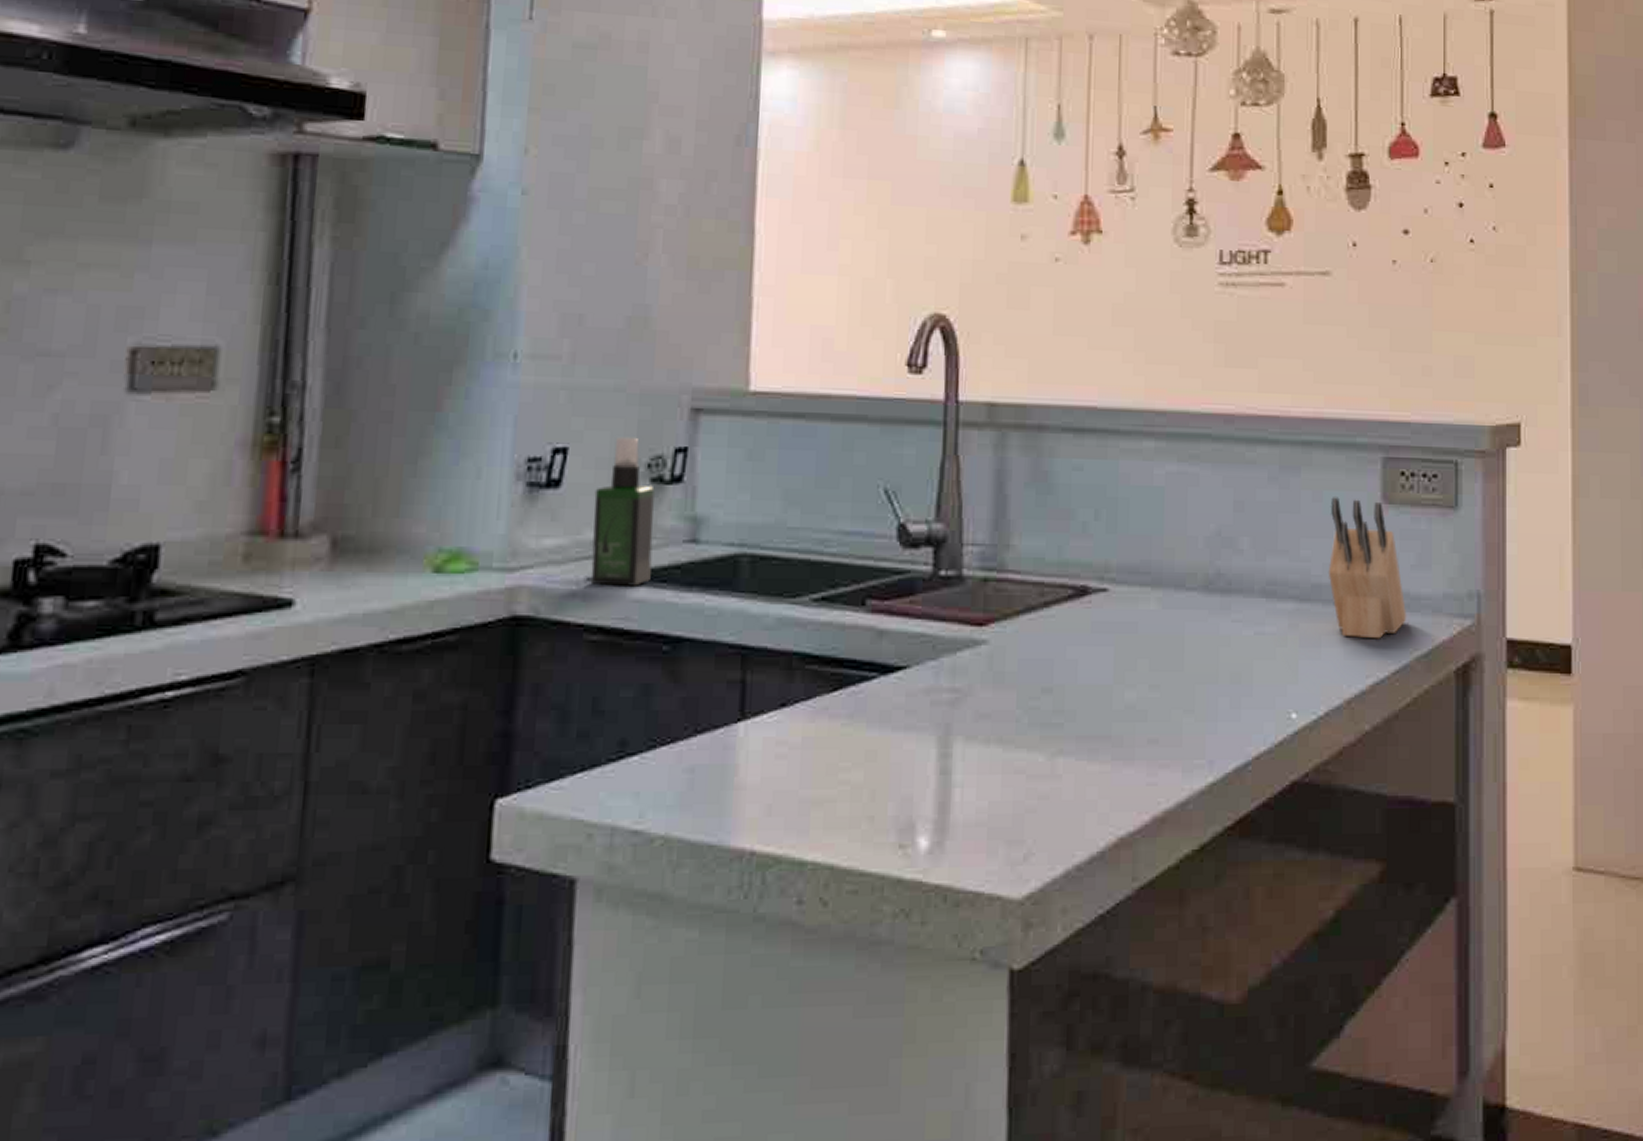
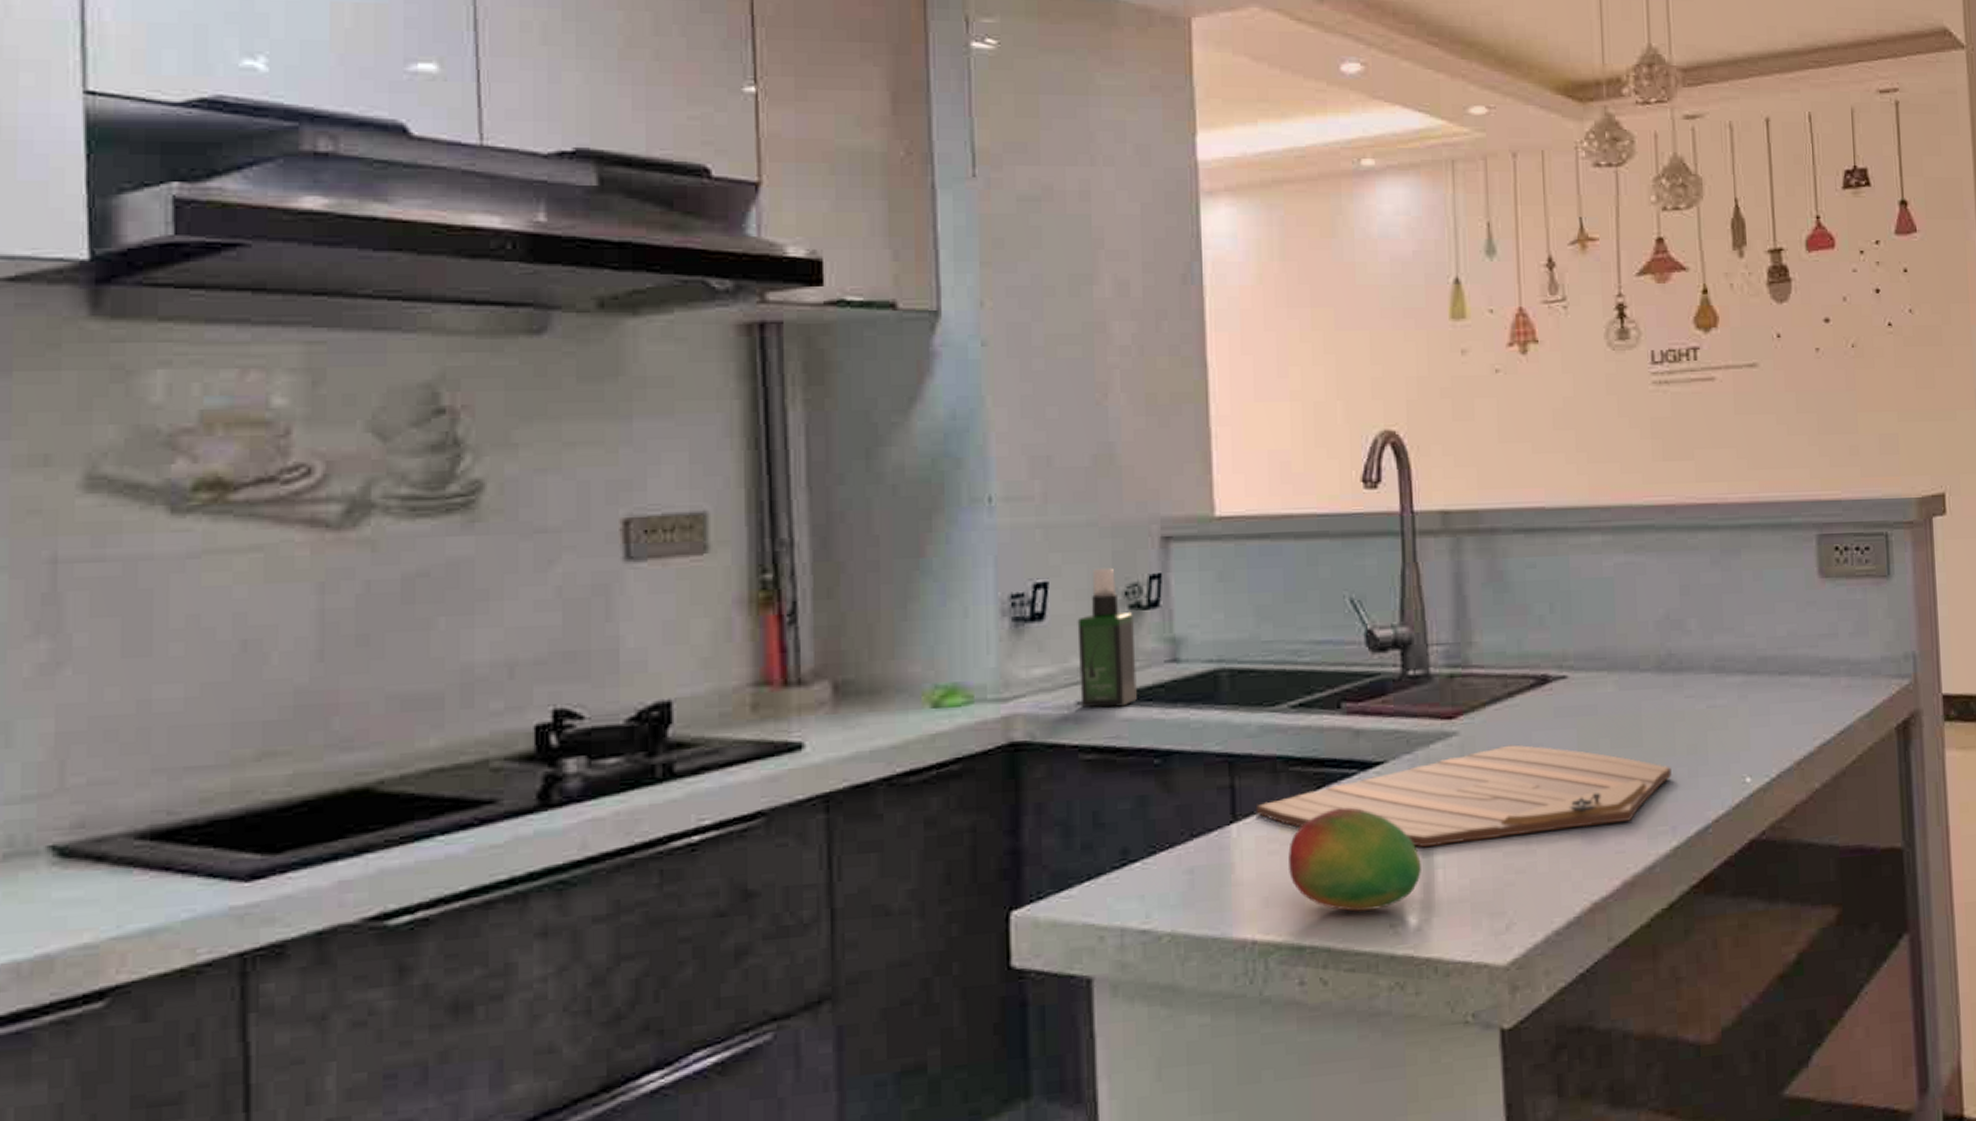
cutting board: none [766,659,1212,762] -> present [1255,744,1672,847]
fruit: none [795,713,938,828] -> present [1287,807,1421,912]
knife block: present [1328,495,1407,639] -> none [1770,573,1849,704]

